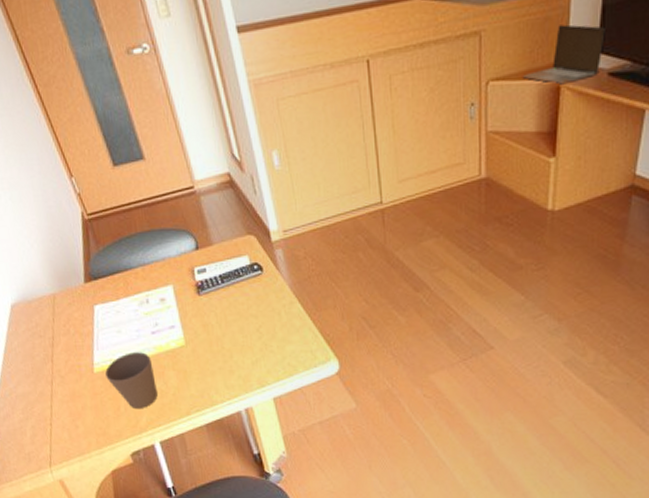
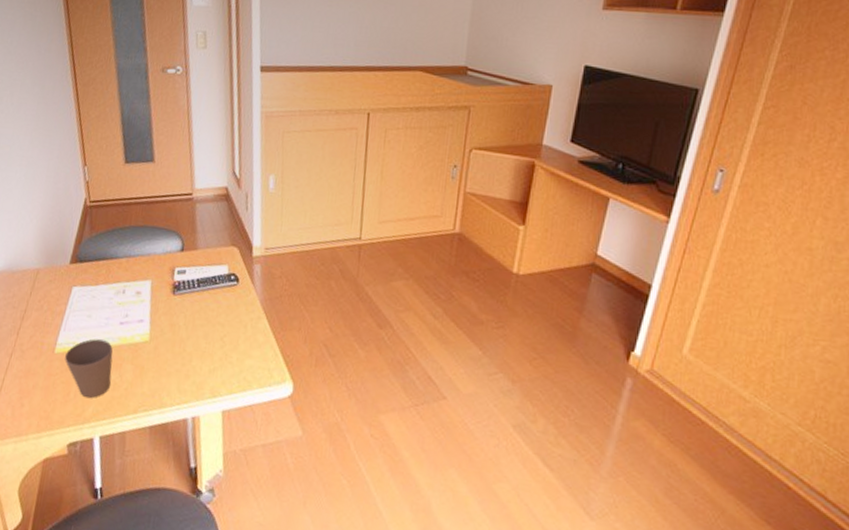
laptop: present [522,24,605,85] -> none [502,113,579,164]

